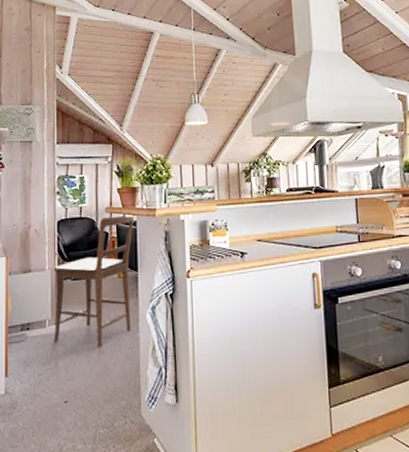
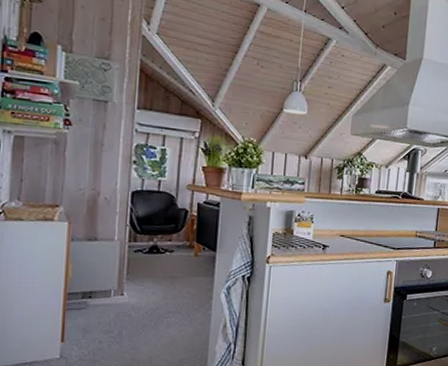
chair: present [53,214,135,348] -> none [118,194,219,321]

